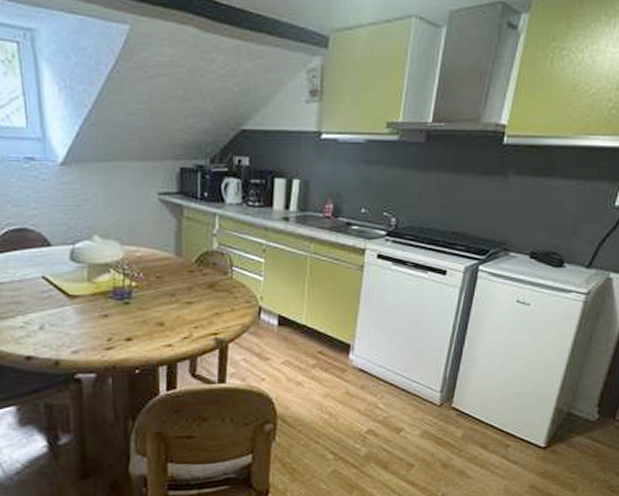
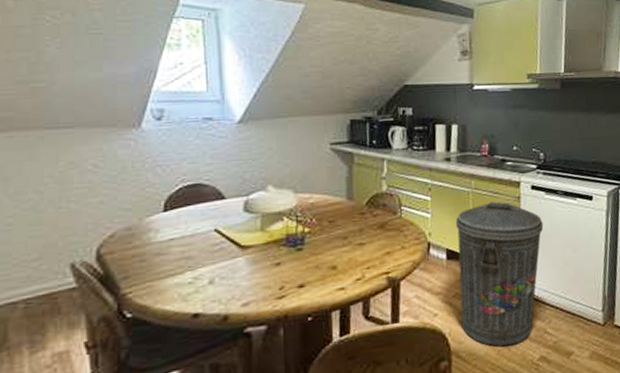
trash can: none [289,268,387,417] -> present [455,201,544,347]

